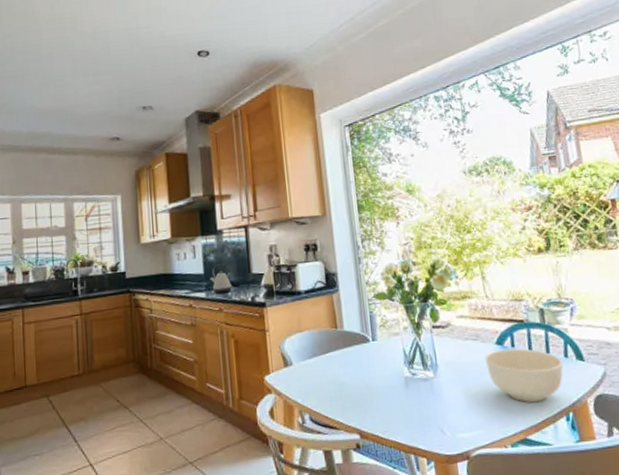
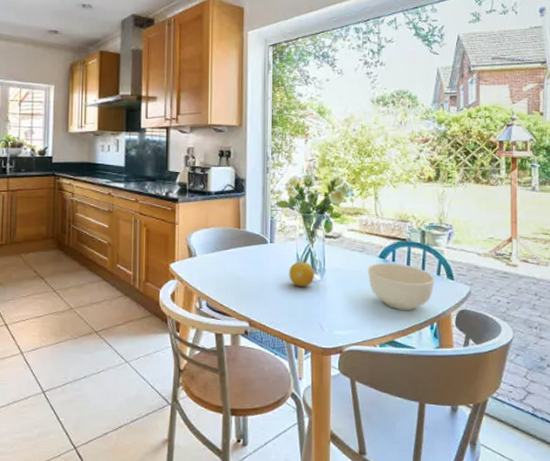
kettle: present [209,263,233,294] -> none [129,158,150,186]
fruit: none [397,357,427,387] -> present [289,261,315,286]

